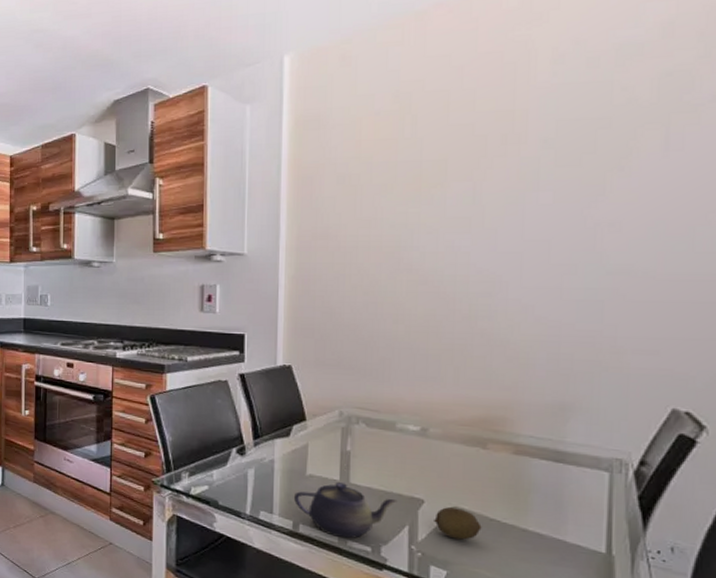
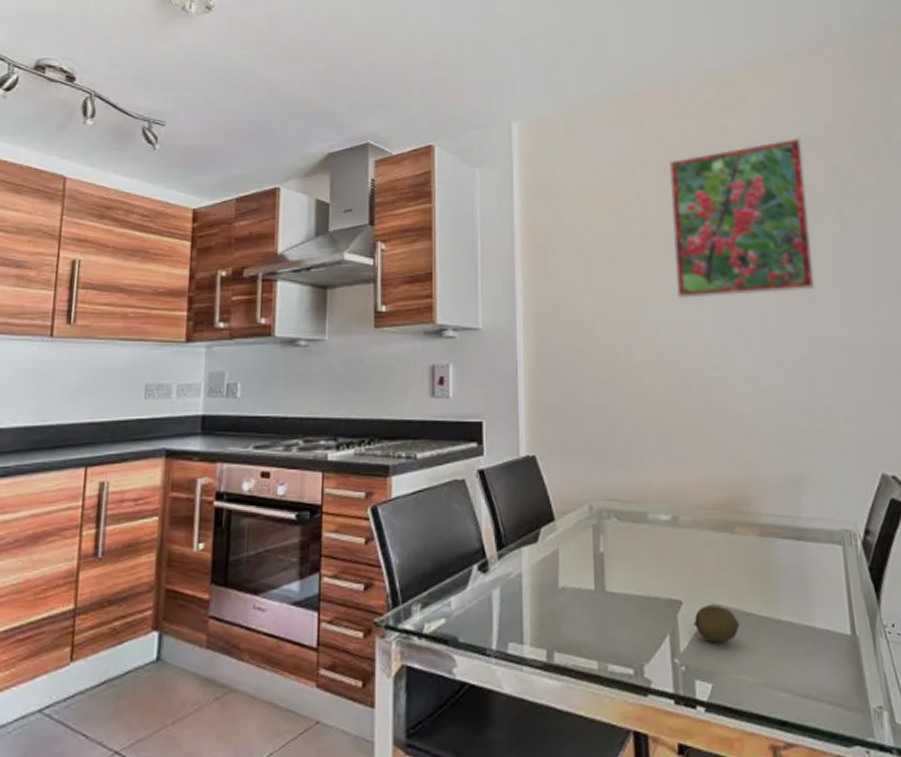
teapot: present [293,482,397,539] -> none [545,592,656,663]
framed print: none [449,42,626,227] -> present [668,137,814,299]

